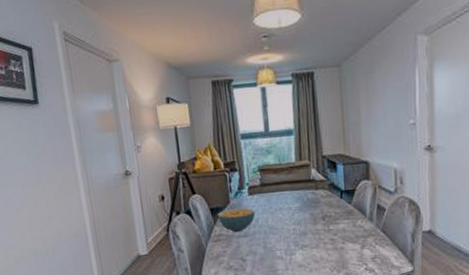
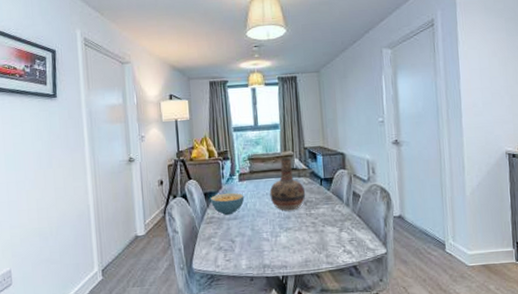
vase: none [283,168,324,227] -> present [269,158,306,211]

